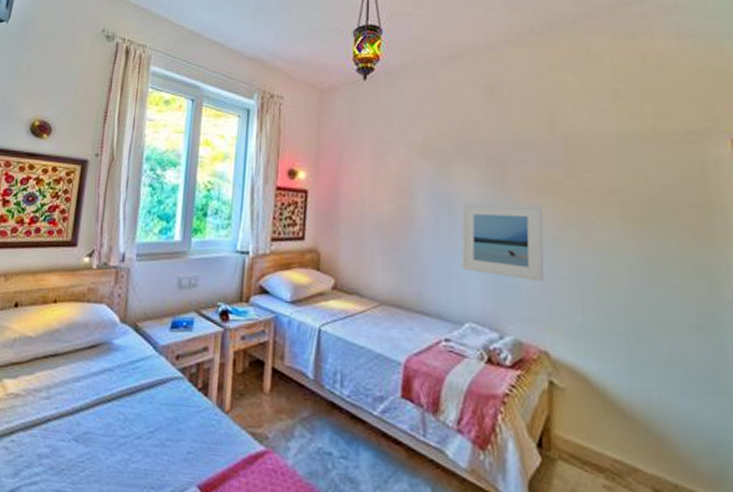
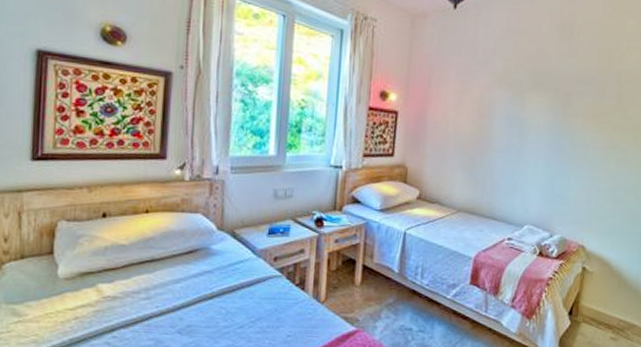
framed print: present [461,202,543,282] -> none [526,127,594,193]

